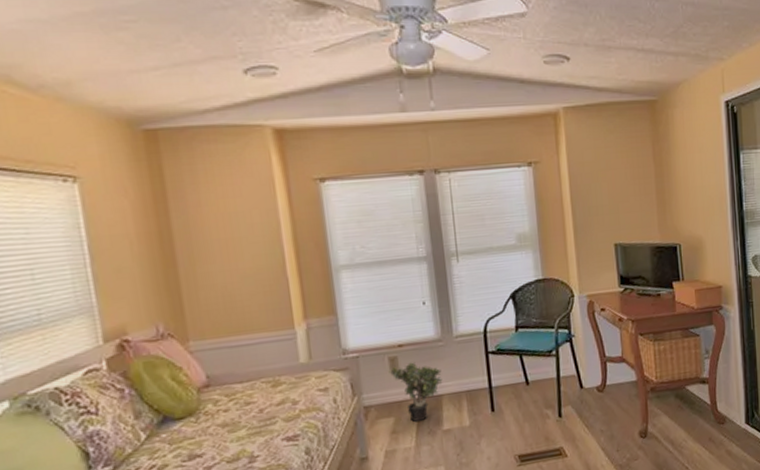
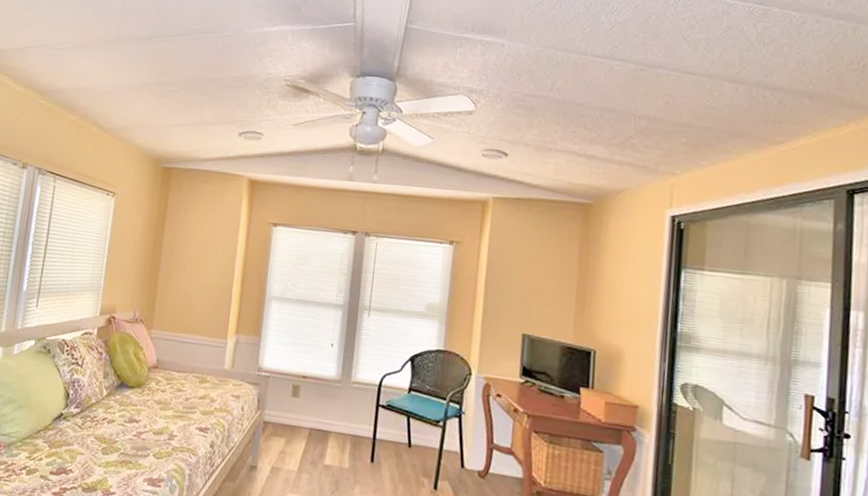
potted plant: present [389,362,443,423] -> none [290,394,334,450]

